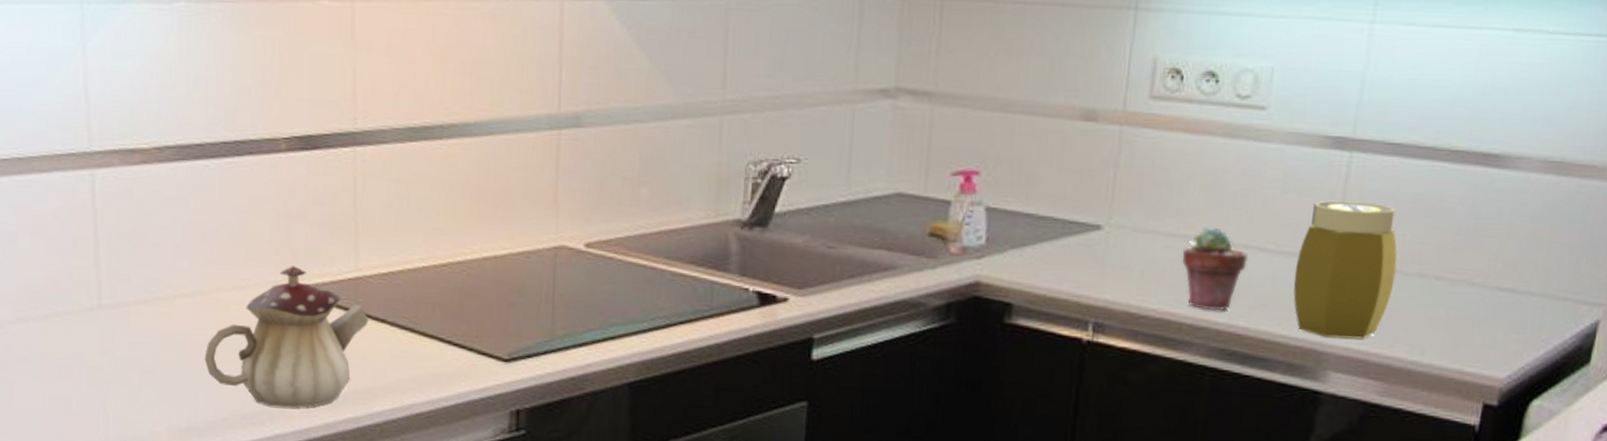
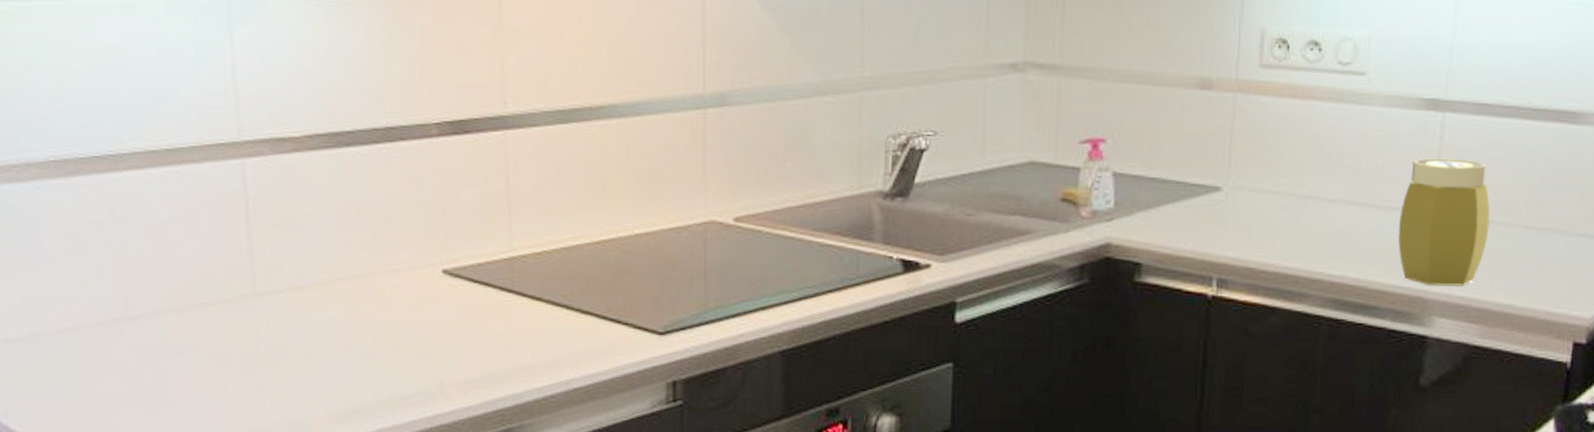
teapot: present [204,266,369,408] -> none [361,248,525,388]
potted succulent: present [1181,227,1248,311] -> none [1295,185,1356,264]

